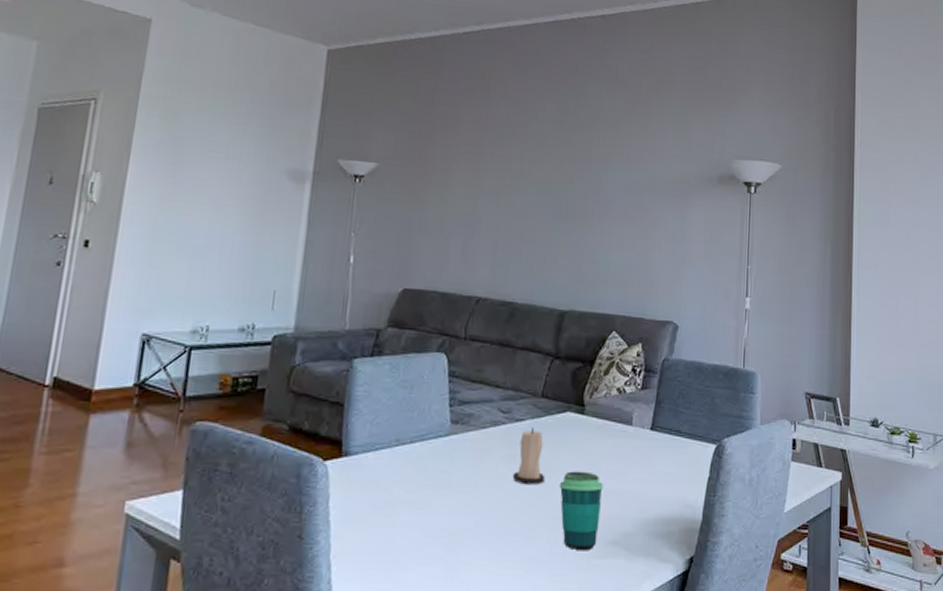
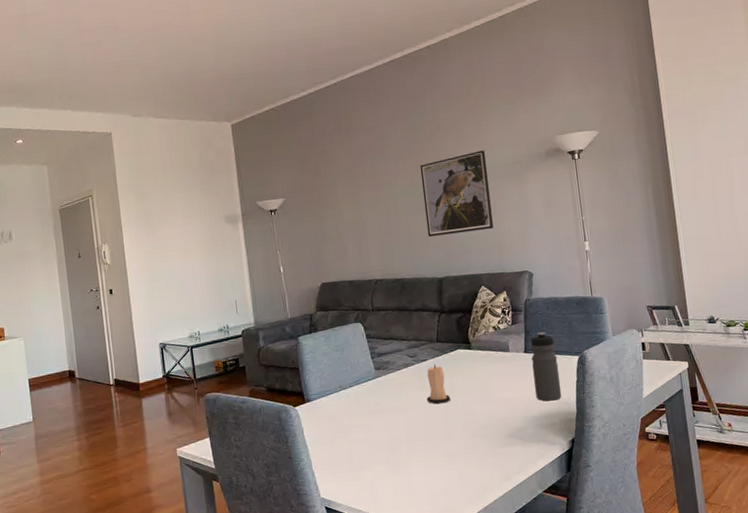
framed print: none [557,156,648,260] -> present [419,150,494,237]
cup: present [559,471,604,550] -> none [462,389,498,444]
water bottle: none [654,405,690,501] -> present [530,332,562,401]

